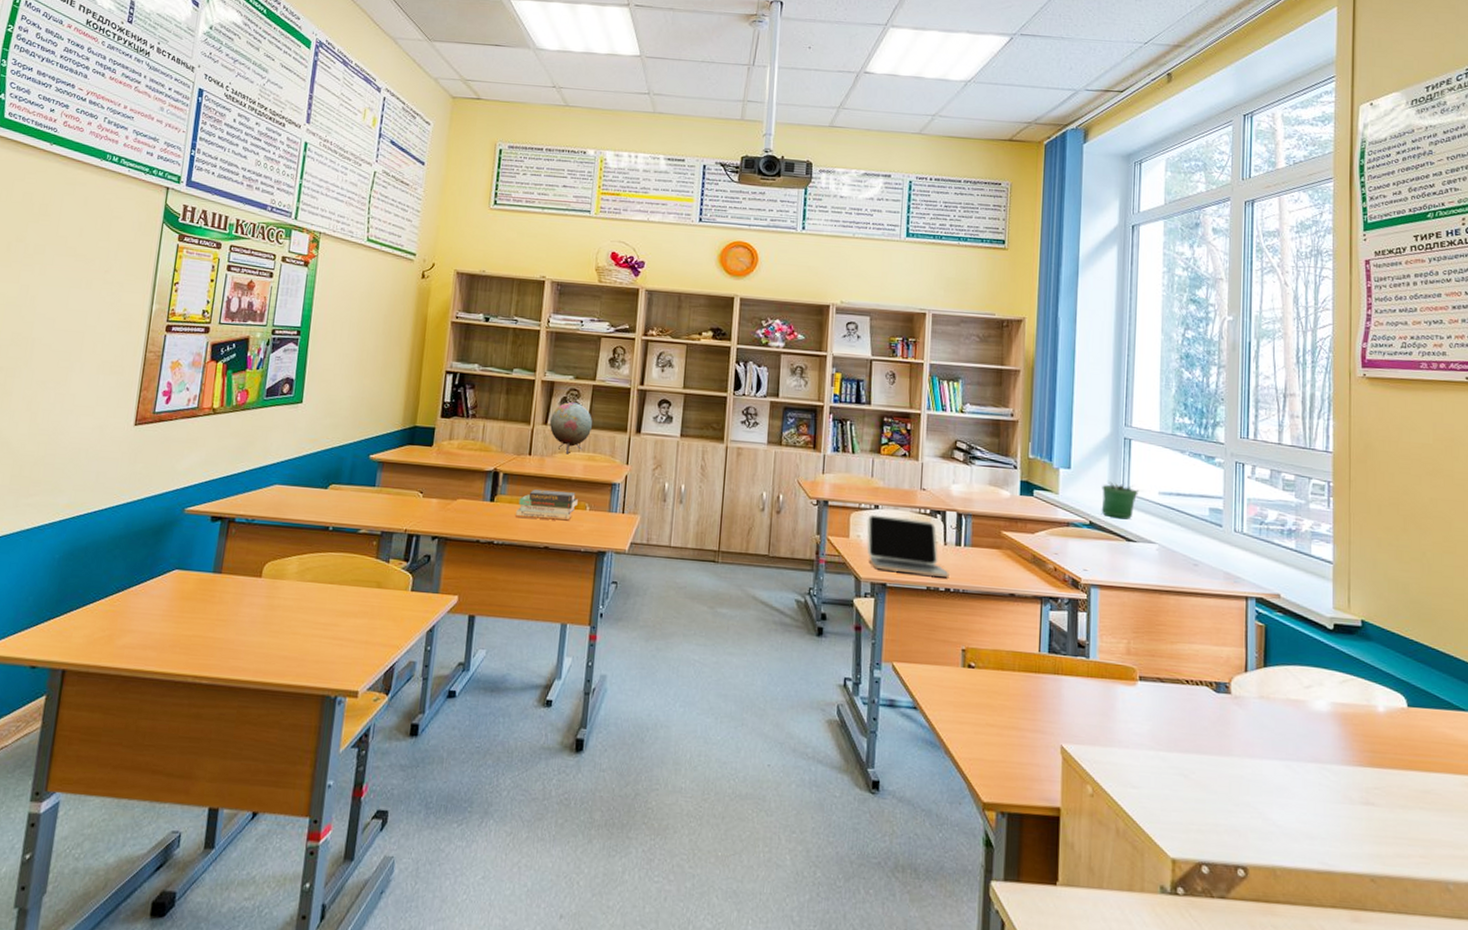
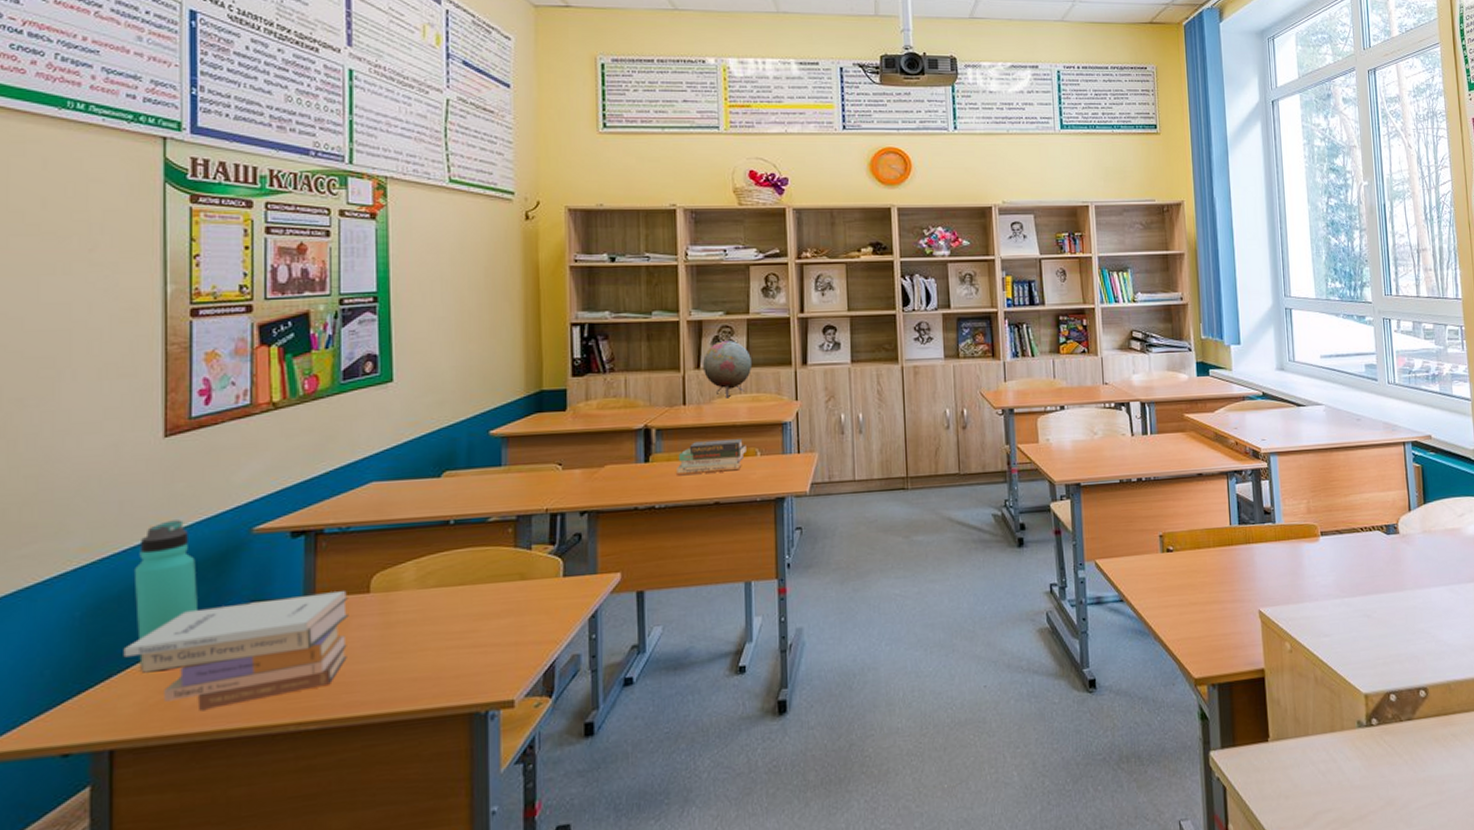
books: none [82,568,245,652] -> present [123,591,349,712]
thermos bottle: none [92,493,142,609] -> present [133,519,197,670]
laptop: present [866,514,949,577] -> none [1054,414,1140,470]
planter: present [1101,481,1144,520] -> none [1270,352,1307,387]

